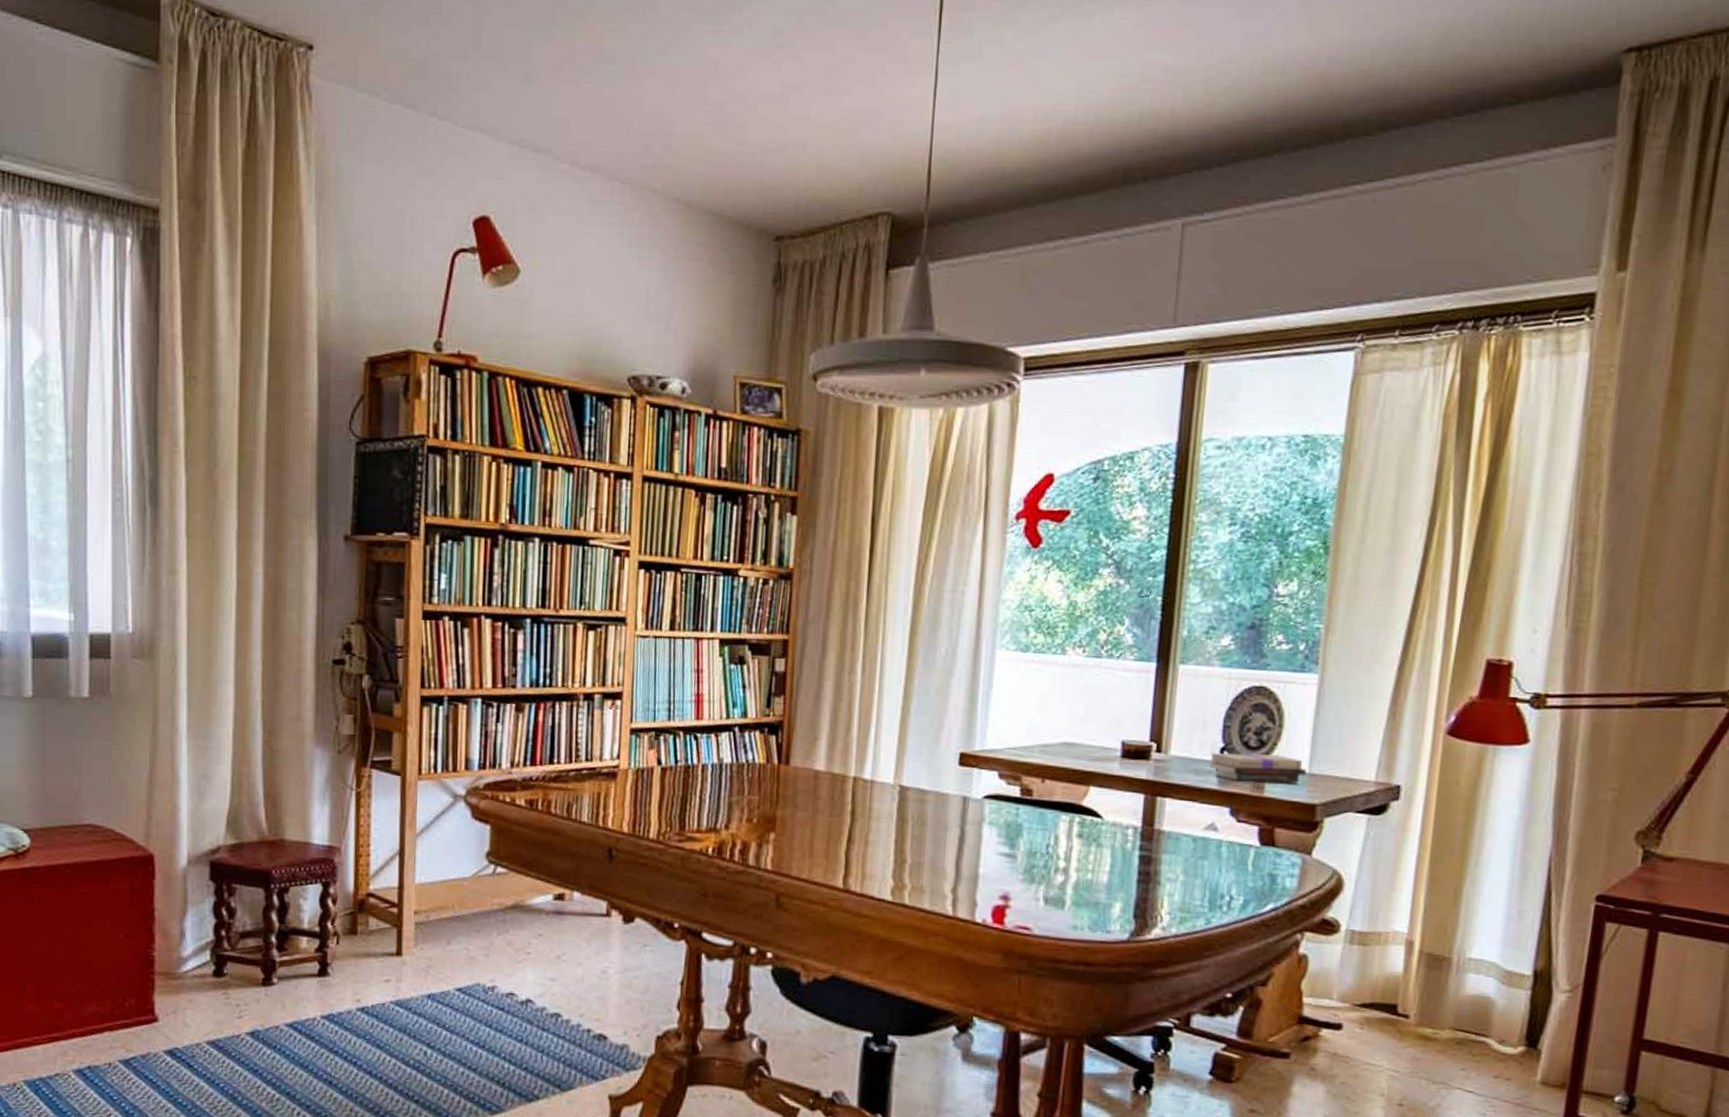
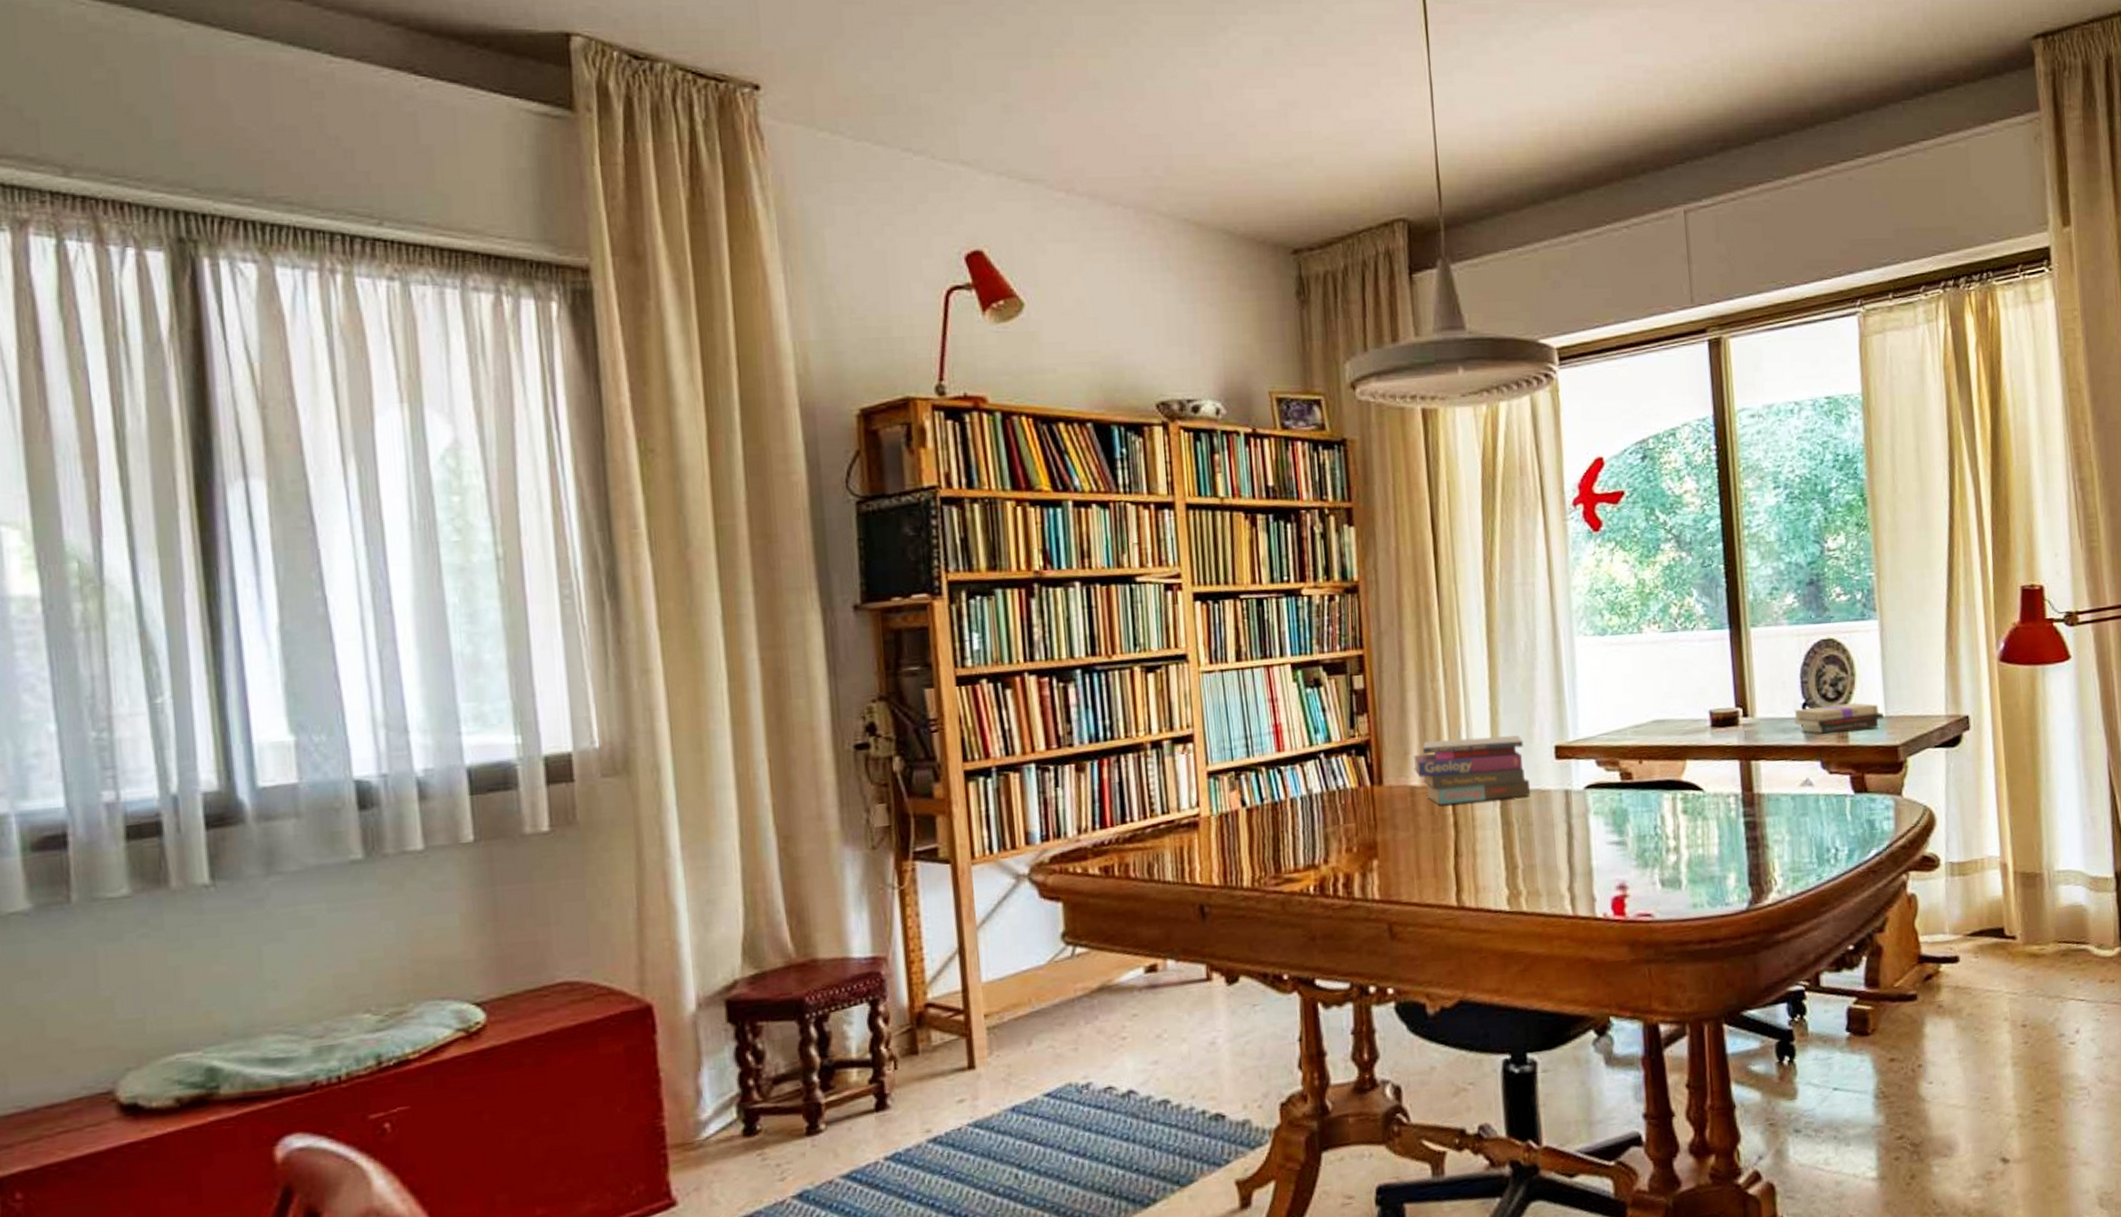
books: none [820,729,931,797] -> present [1413,735,1531,805]

